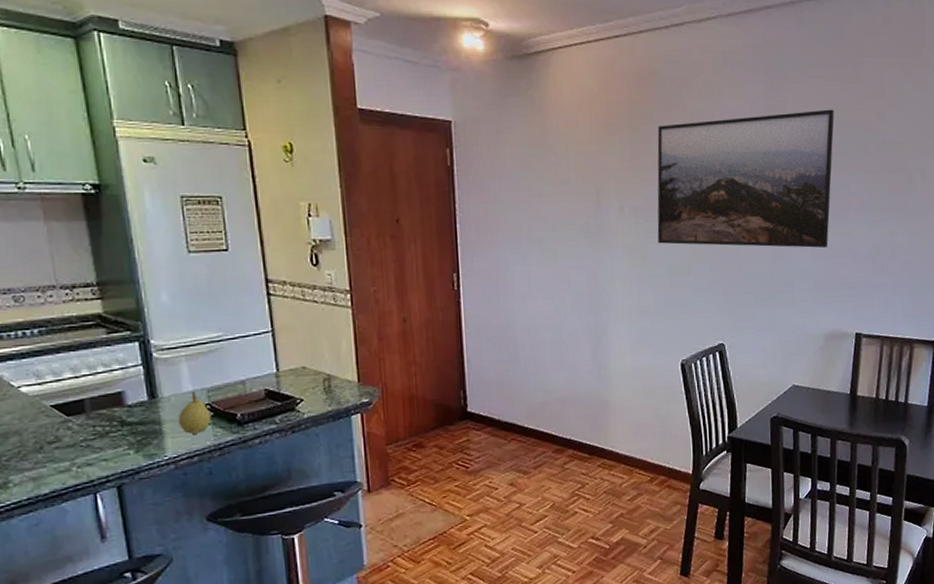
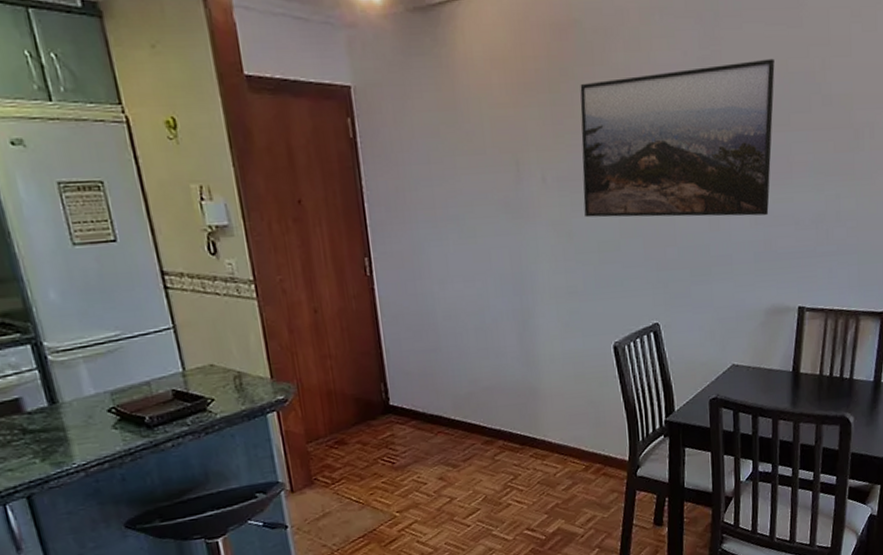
fruit: present [178,391,212,434] -> none [82,394,119,440]

